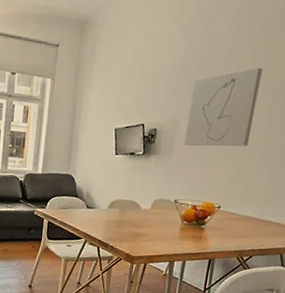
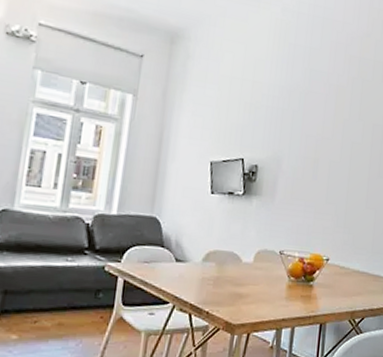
wall art: present [184,67,262,147] -> none [288,107,361,191]

